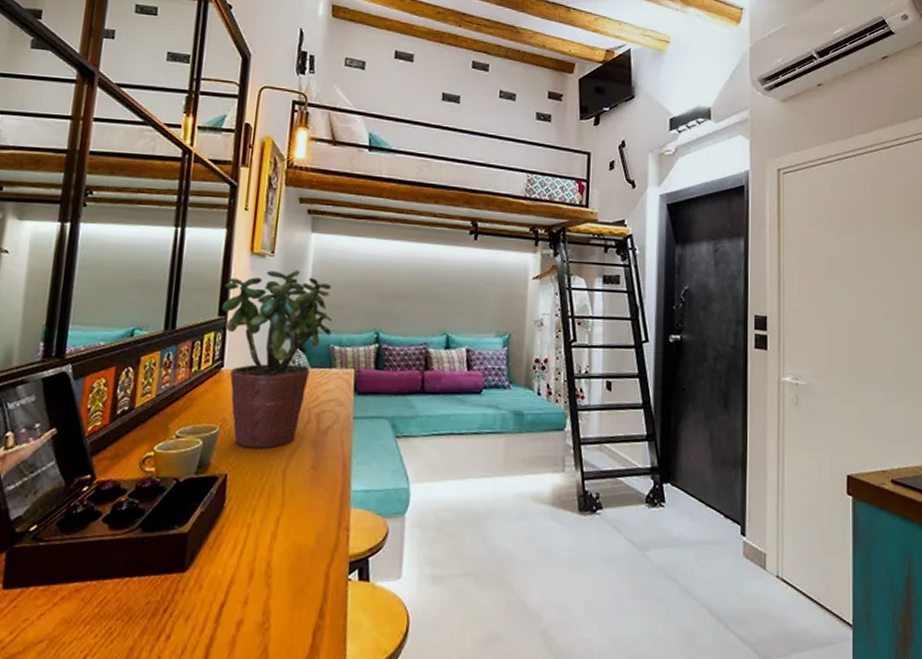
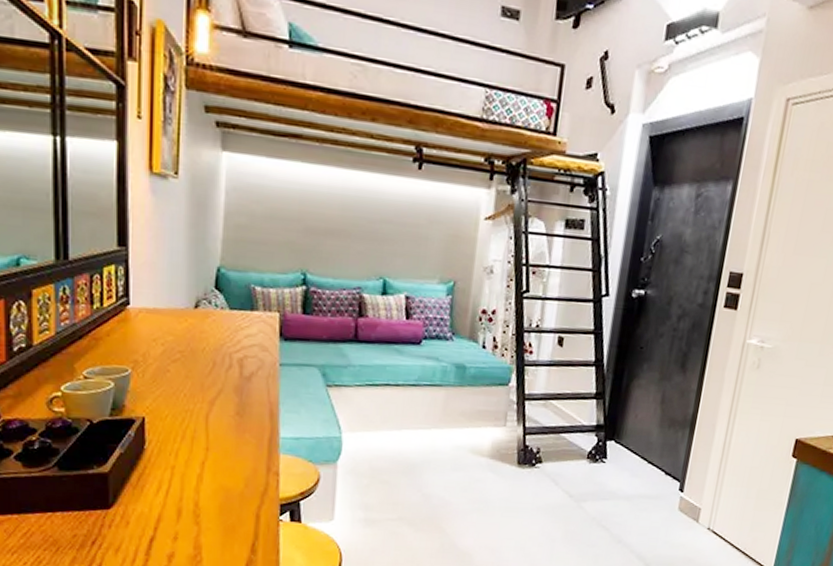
potted plant: present [221,270,332,449] -> none [120,196,252,393]

